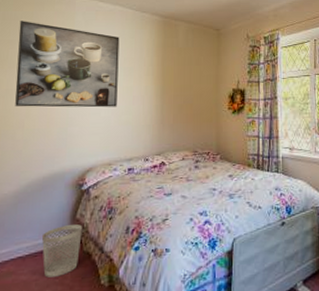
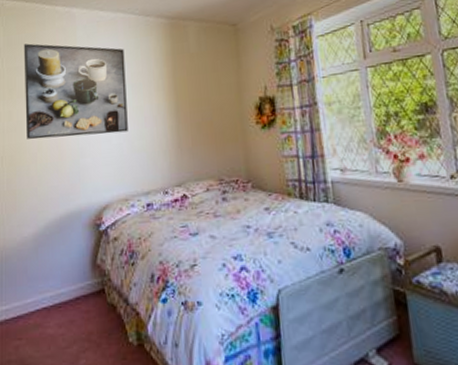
wastebasket: present [41,224,83,278] -> none [64,271,105,332]

